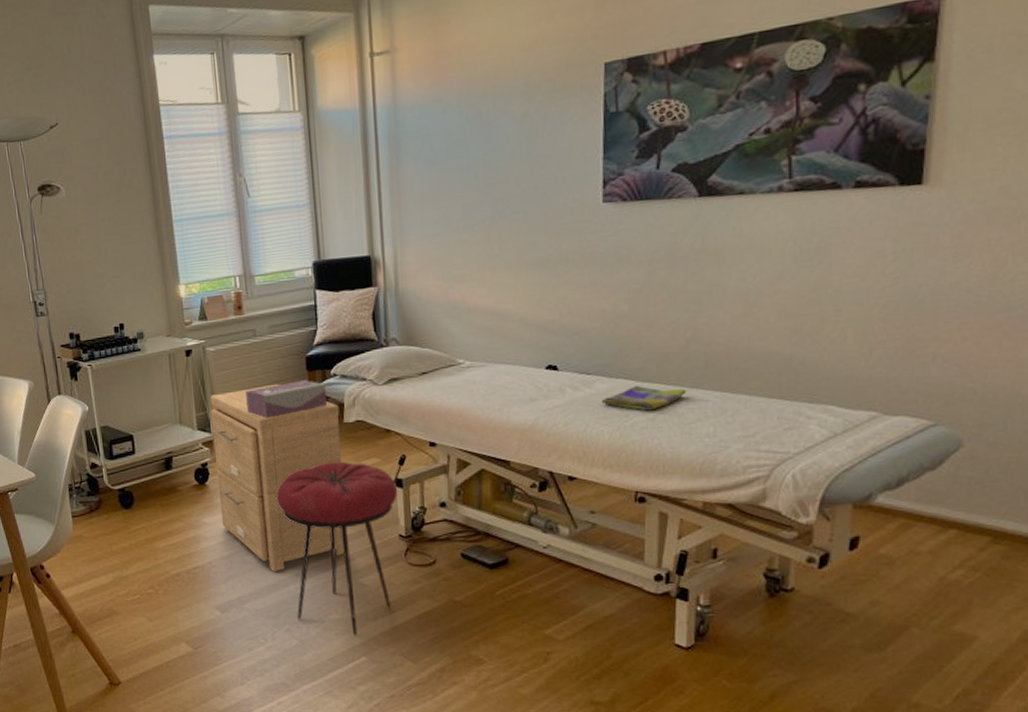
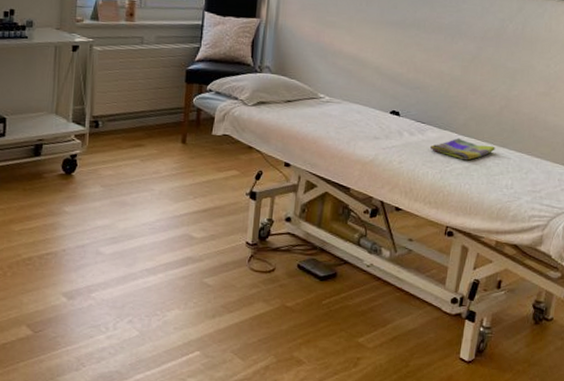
side table: present [210,383,345,571] -> none [82,90,210,265]
tissue box: present [246,380,328,418] -> none [124,90,201,121]
stool: present [275,461,397,636] -> none [138,168,251,332]

